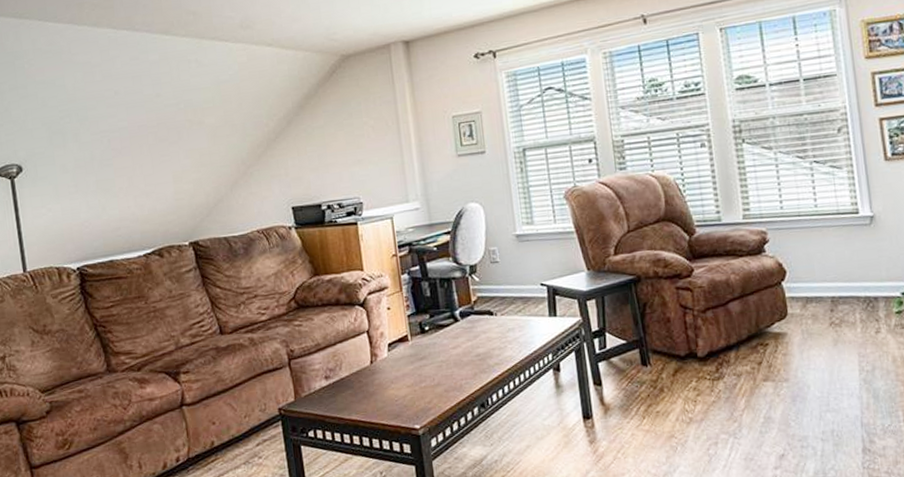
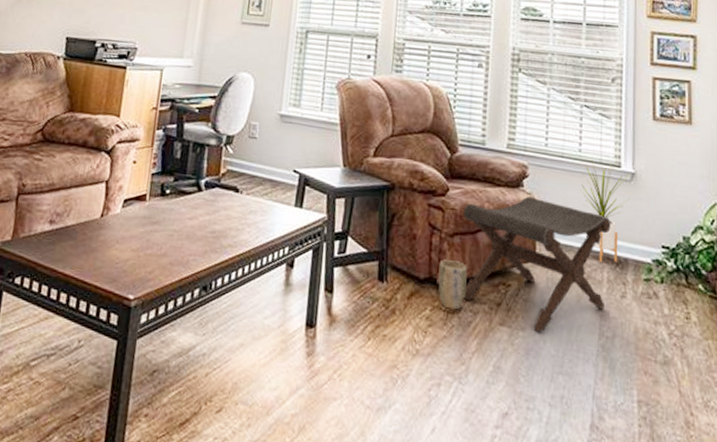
plant pot: none [697,333,727,377] -> present [438,259,467,310]
footstool: none [711,259,861,380] -> present [463,196,611,333]
house plant: none [820,211,872,305] -> present [580,159,630,262]

